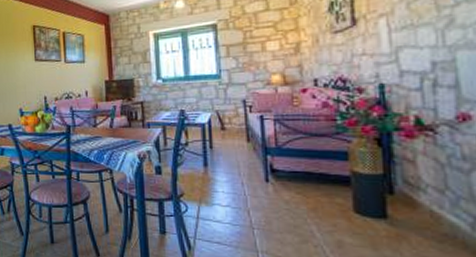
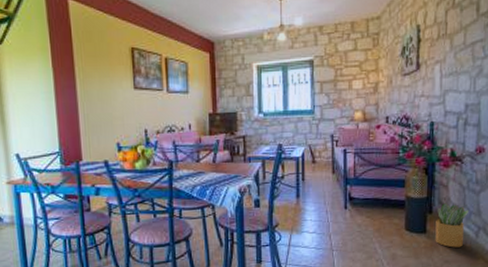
potted plant: none [400,183,456,242] -> present [435,203,469,248]

